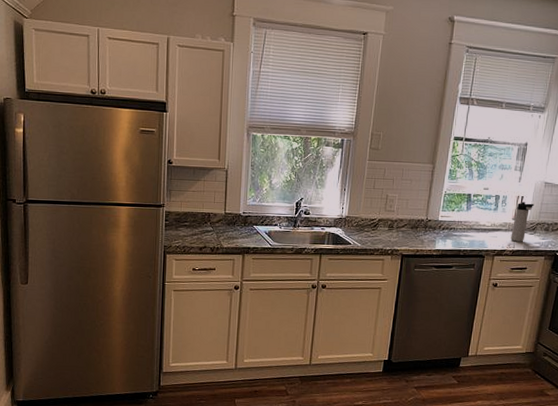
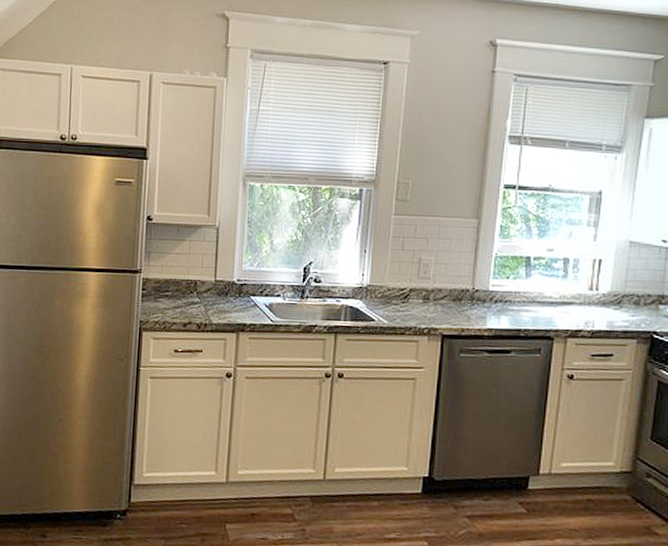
thermos bottle: present [511,202,535,242] -> none [588,267,617,320]

